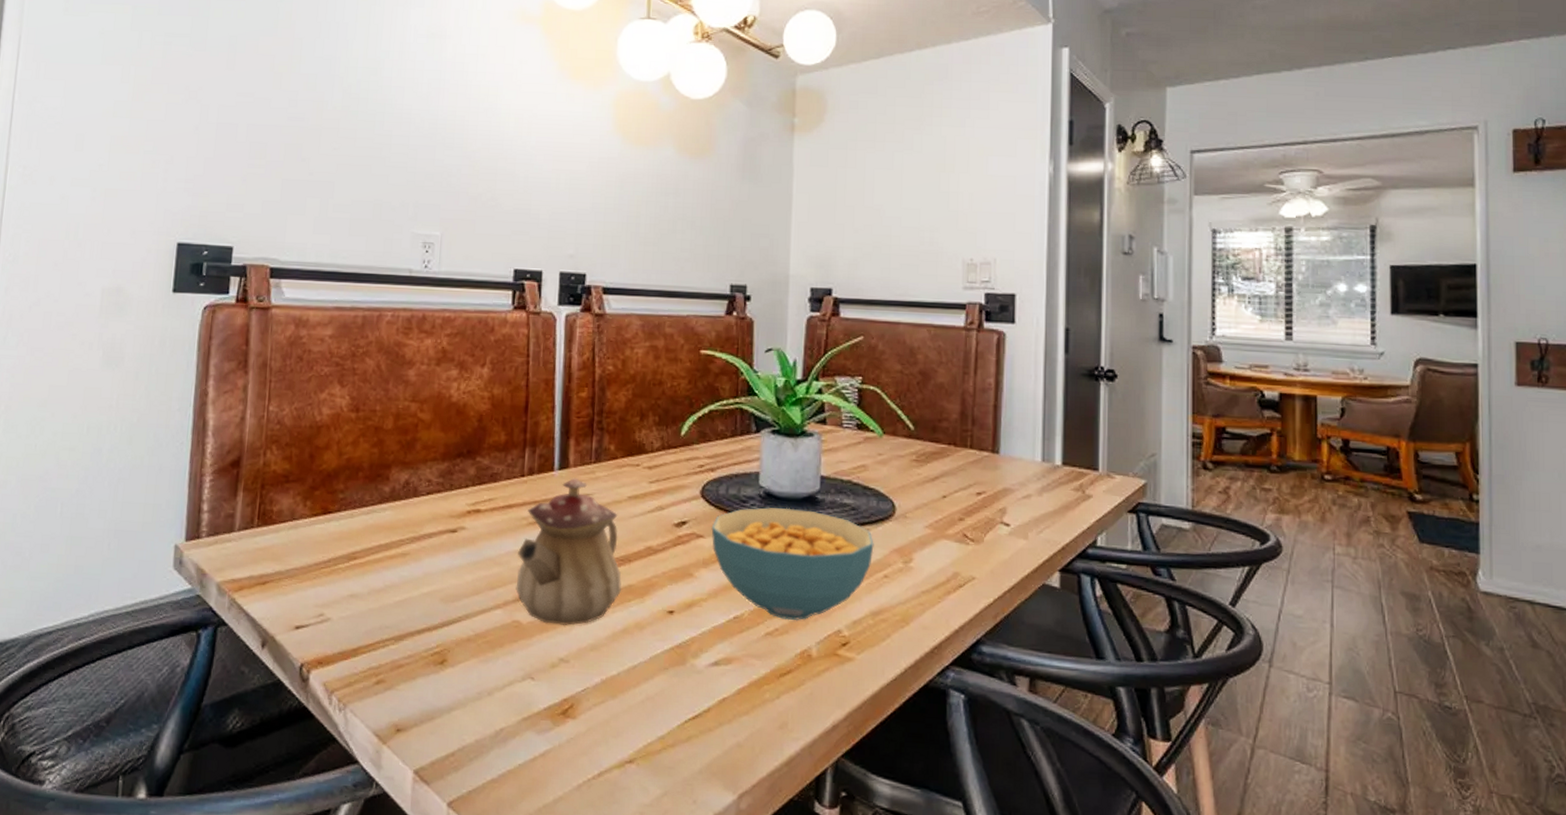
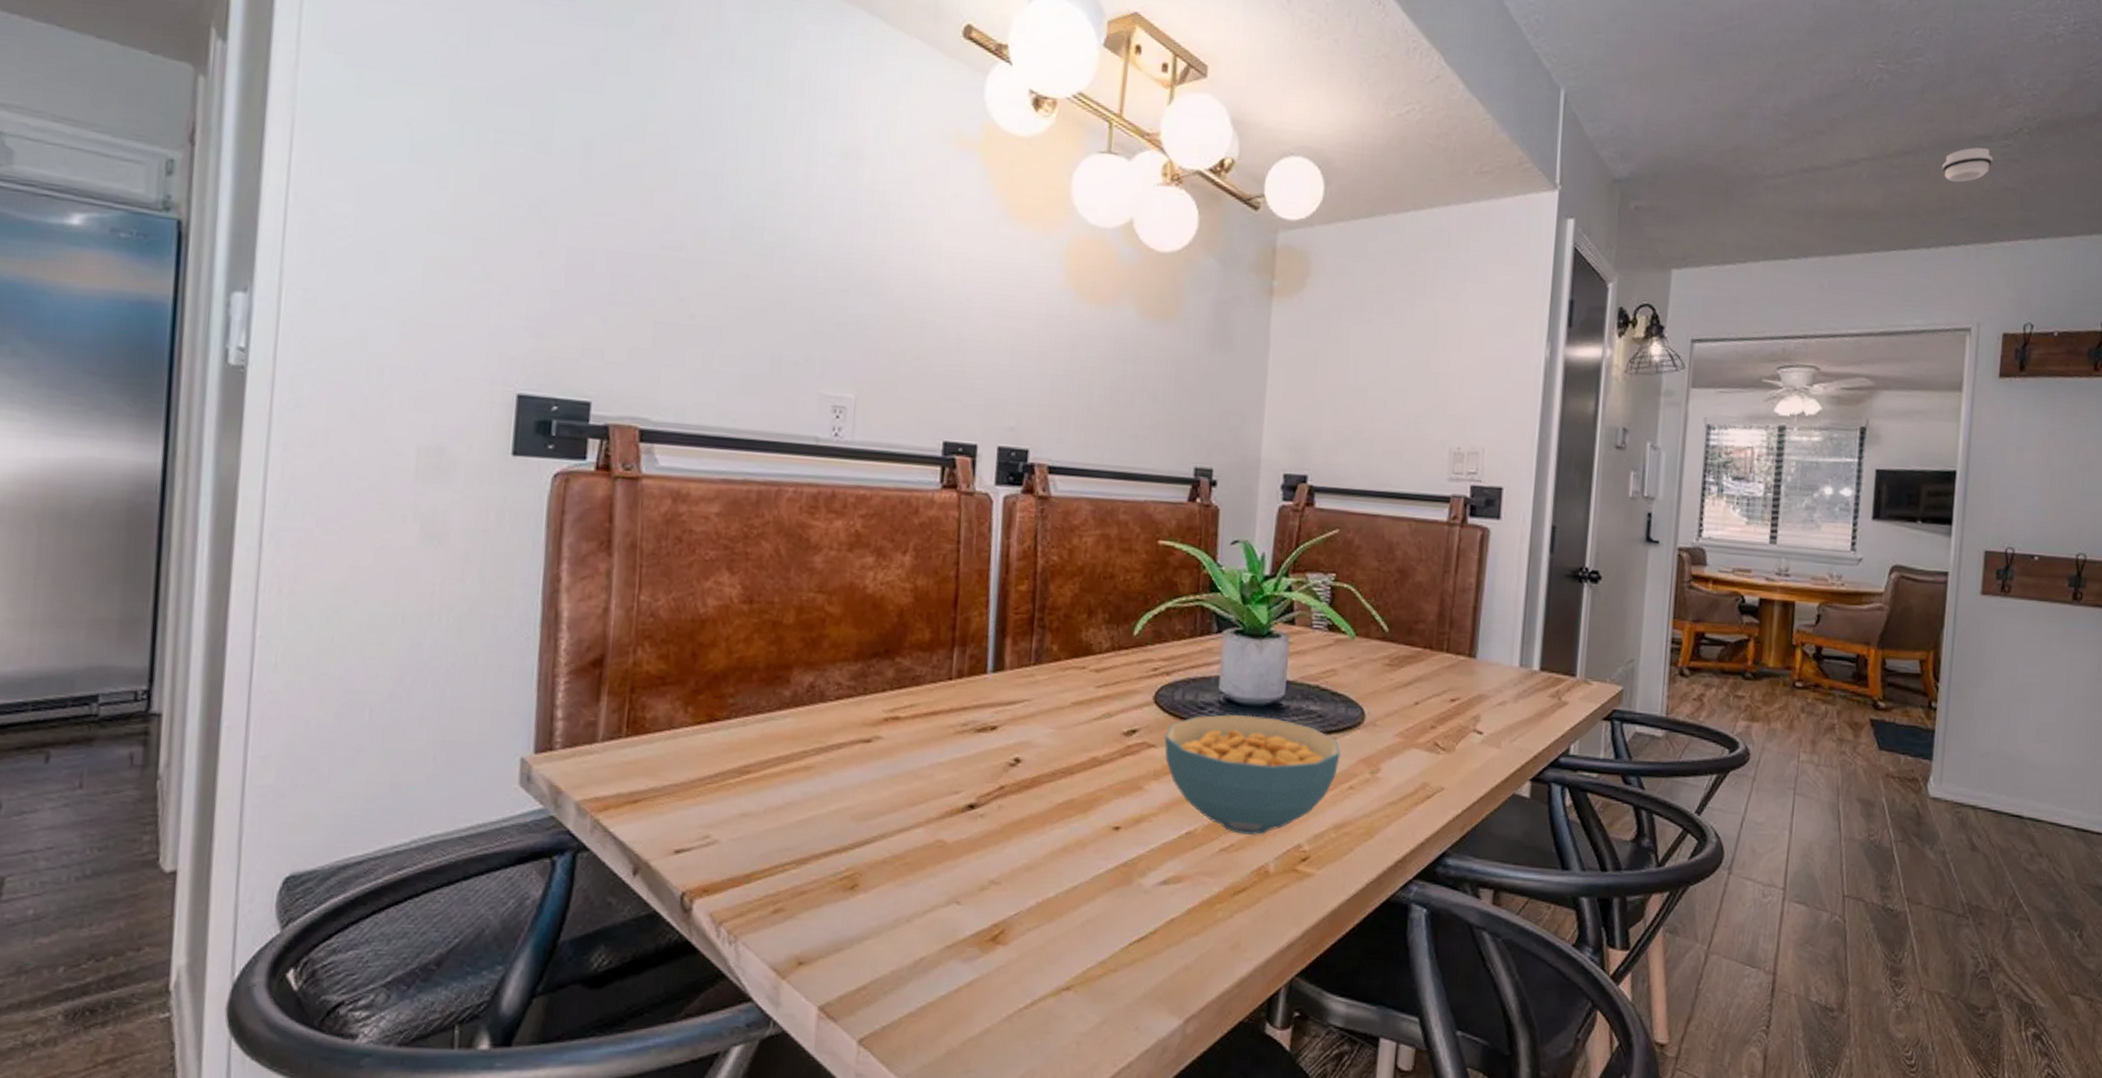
teapot: present [516,477,622,625] -> none [940,681,1063,844]

